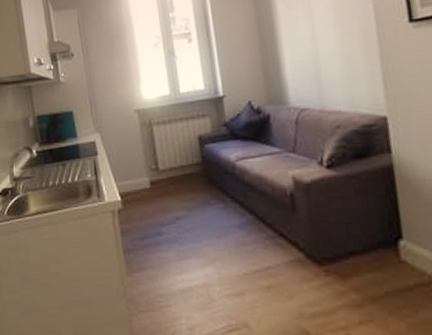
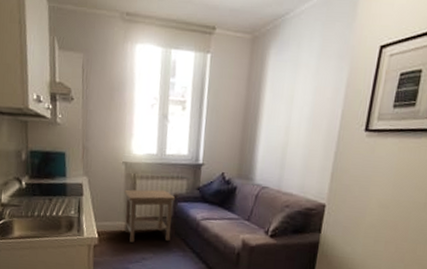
side table: none [142,133,205,201] -> present [124,189,176,243]

